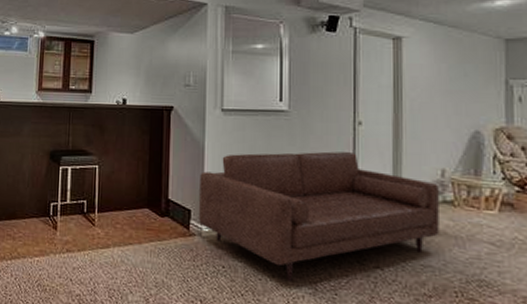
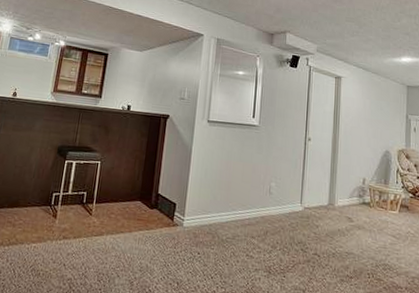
sofa: present [199,151,440,281] -> none [182,158,361,265]

